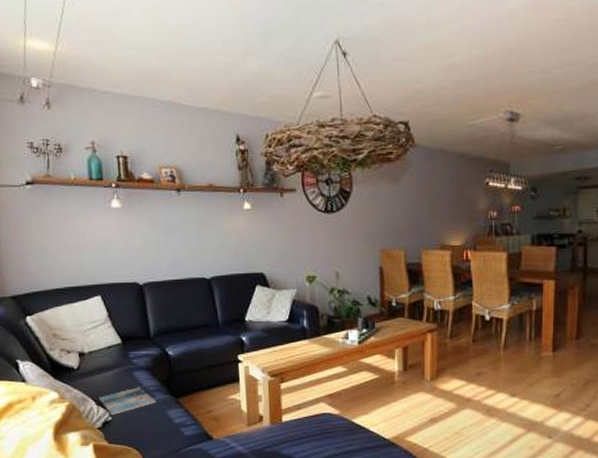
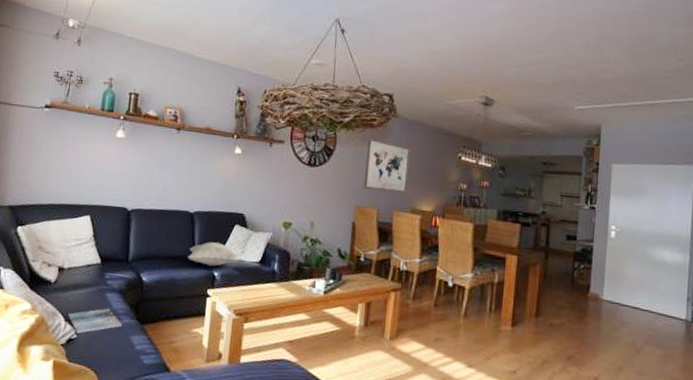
cushion: none [212,306,266,331] -> present [188,242,240,266]
wall art: none [386,173,434,231] -> present [364,137,411,194]

